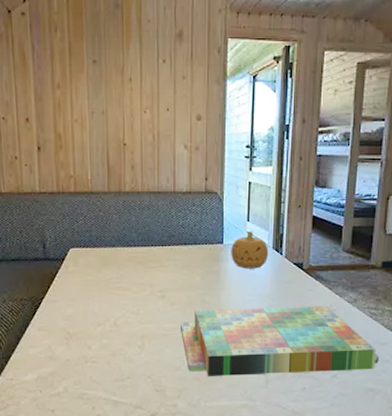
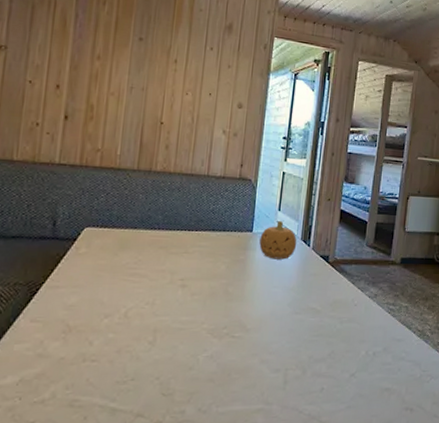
board game: present [181,307,379,376] -> none [198,300,395,377]

